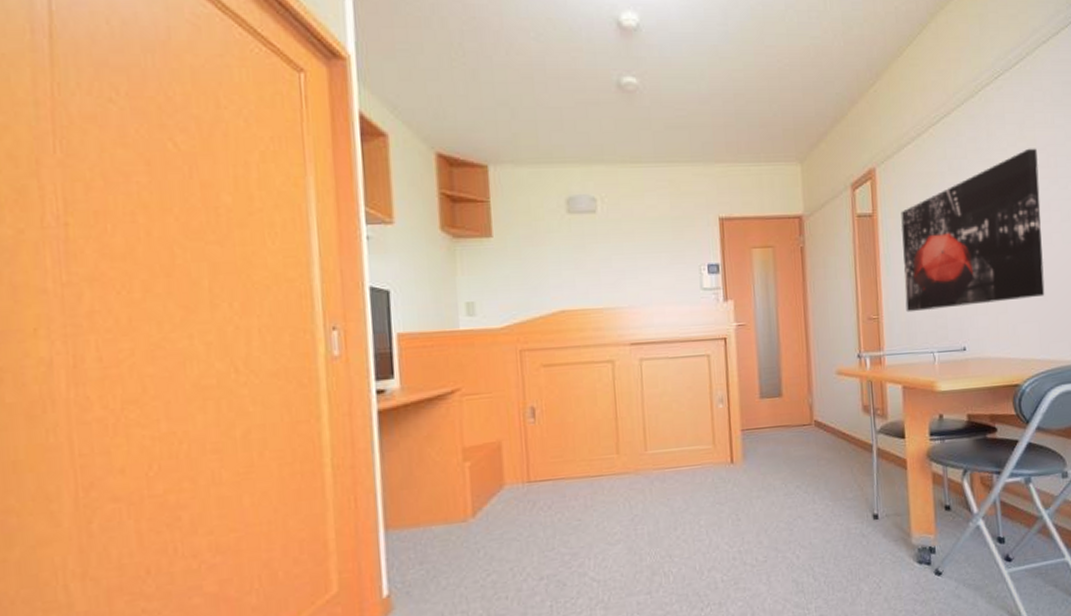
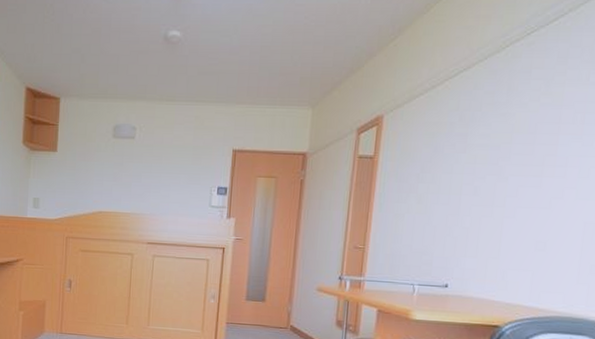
wall art: present [901,148,1045,313] -> none [393,104,563,248]

